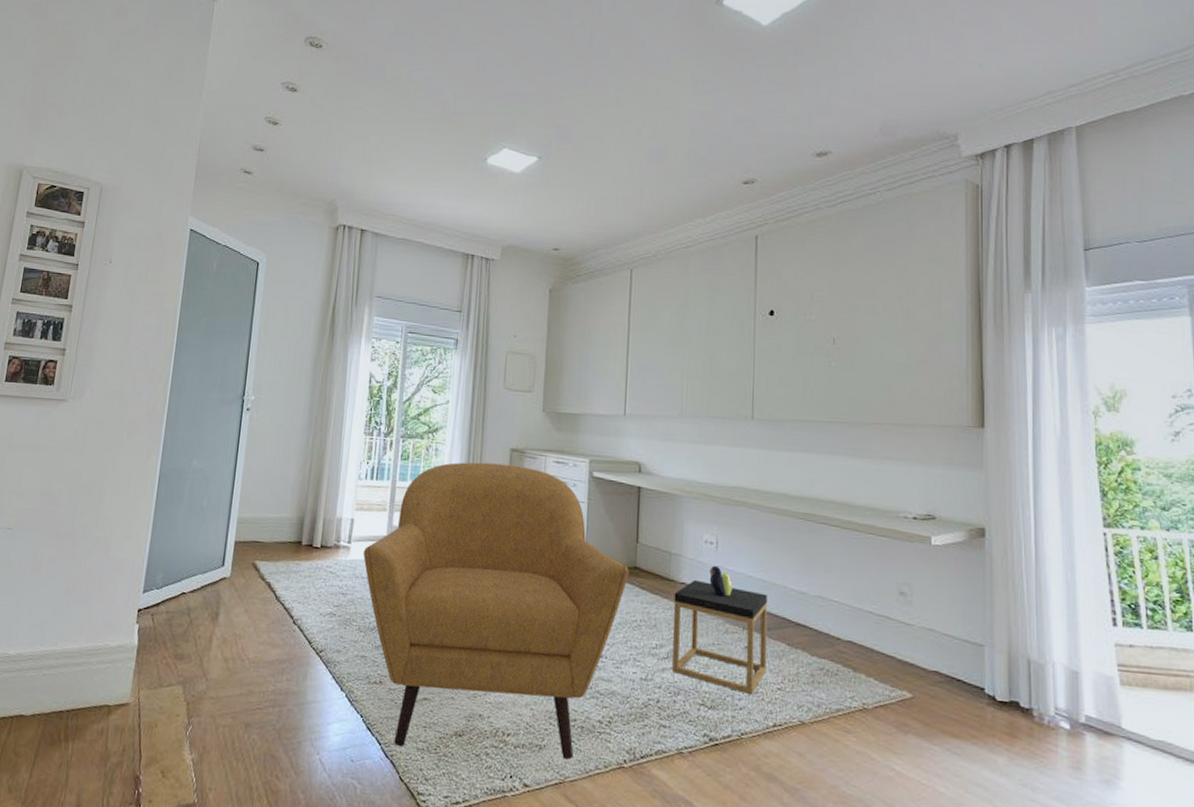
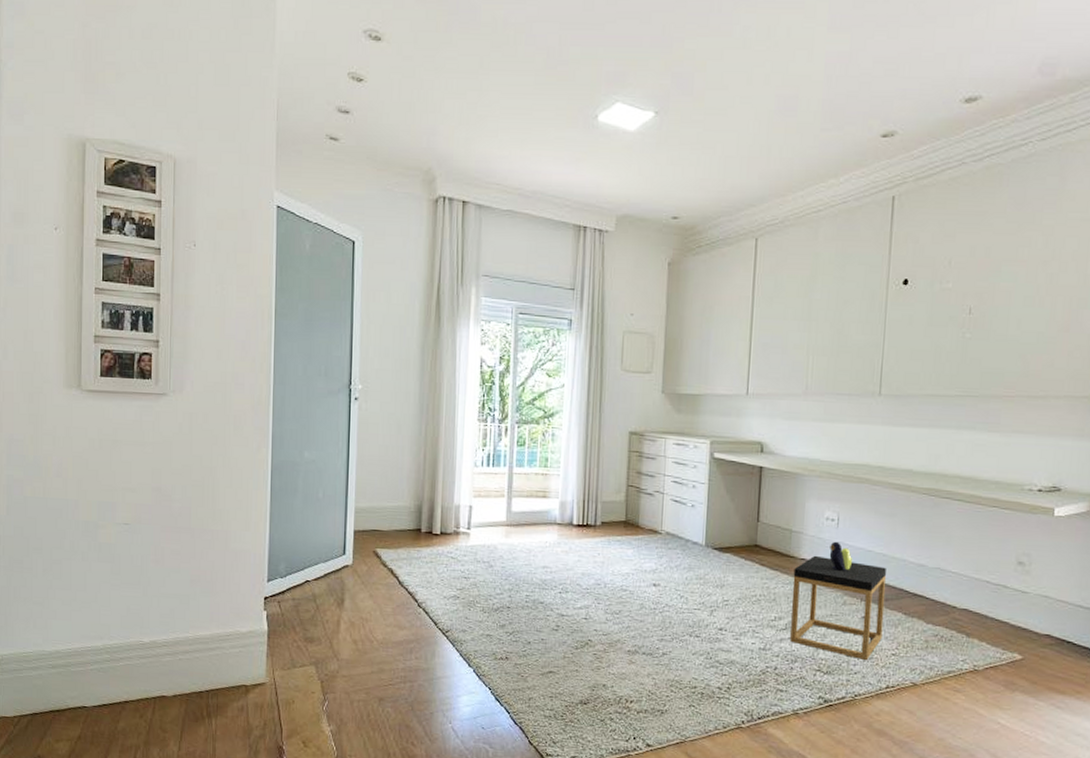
armchair: present [363,462,629,760] -> none [483,446,750,722]

